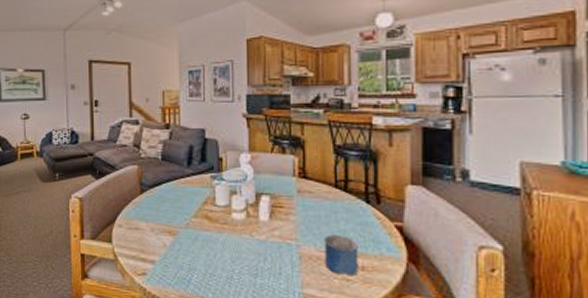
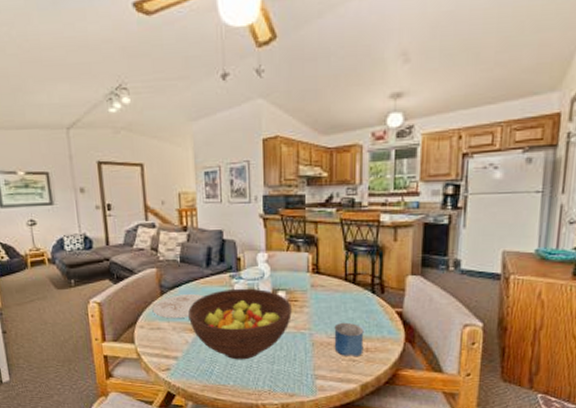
plate: none [131,194,185,220] -> present [152,294,205,319]
fruit bowl: none [168,190,276,270] -> present [188,288,292,360]

